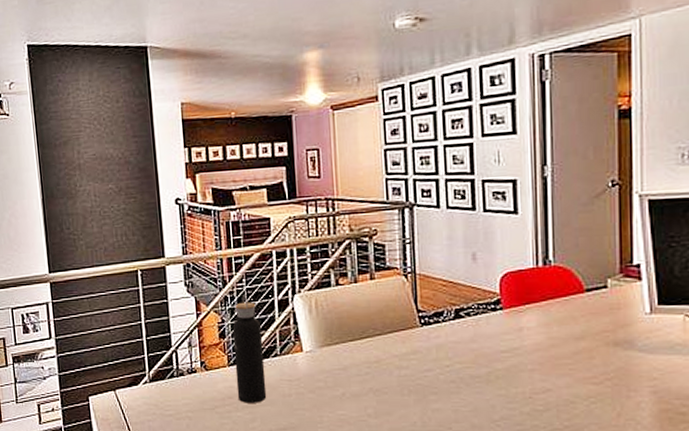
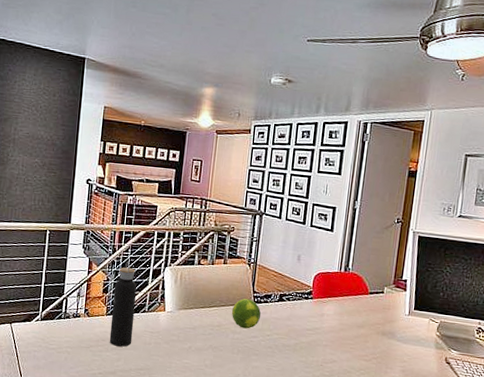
fruit: none [391,321,434,361] -> present [231,299,262,329]

